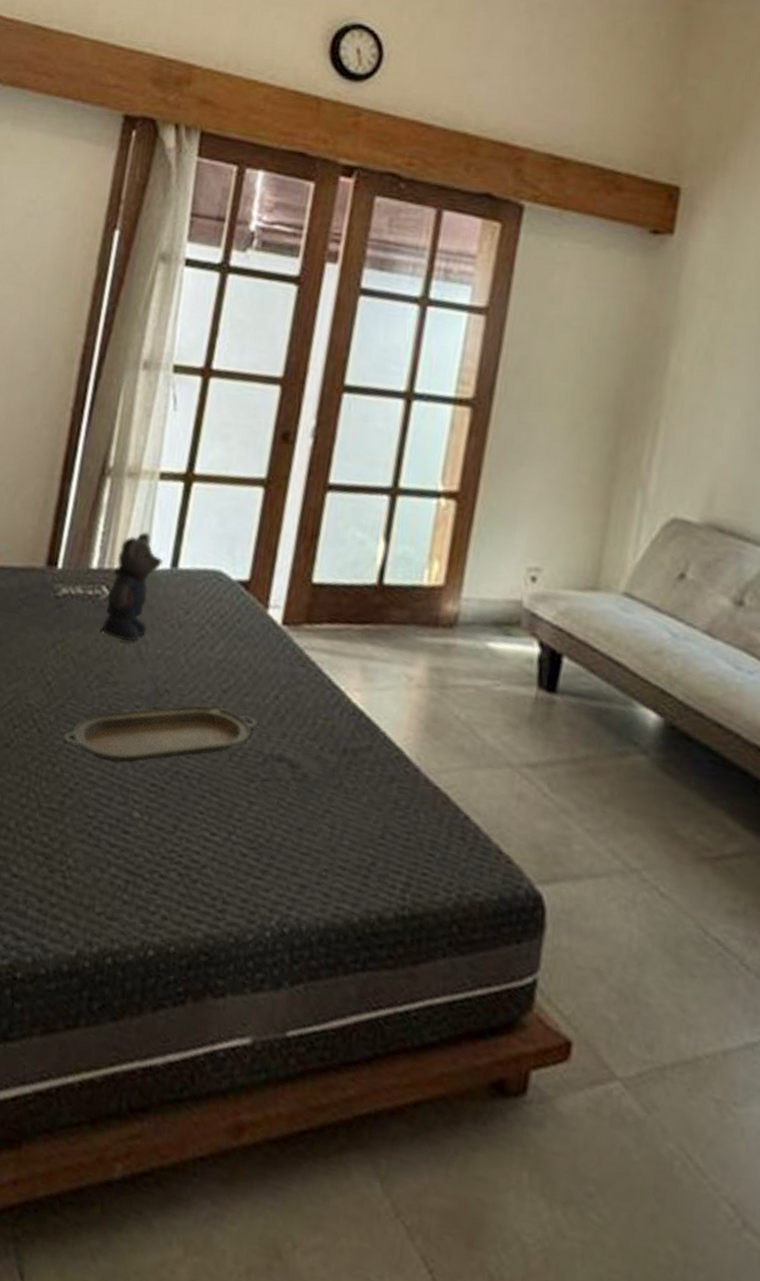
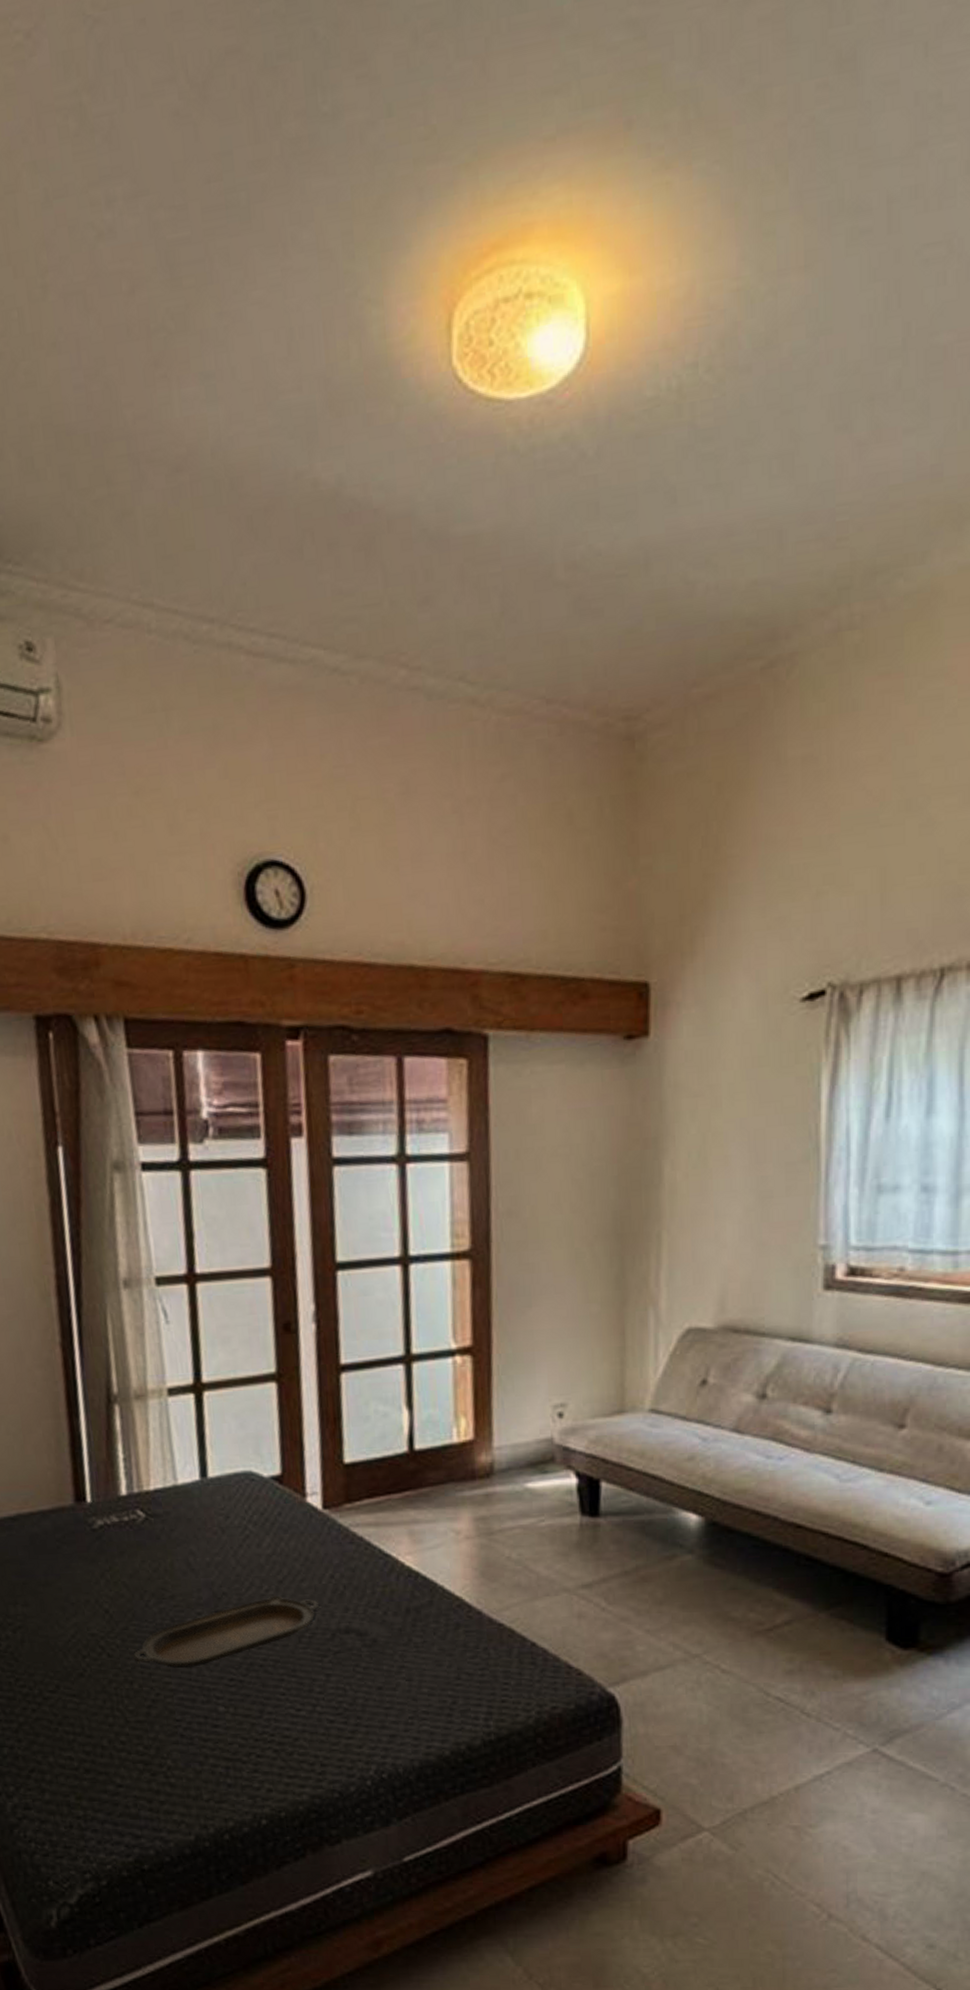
bear: present [101,531,163,641] -> none [143,1449,191,1556]

